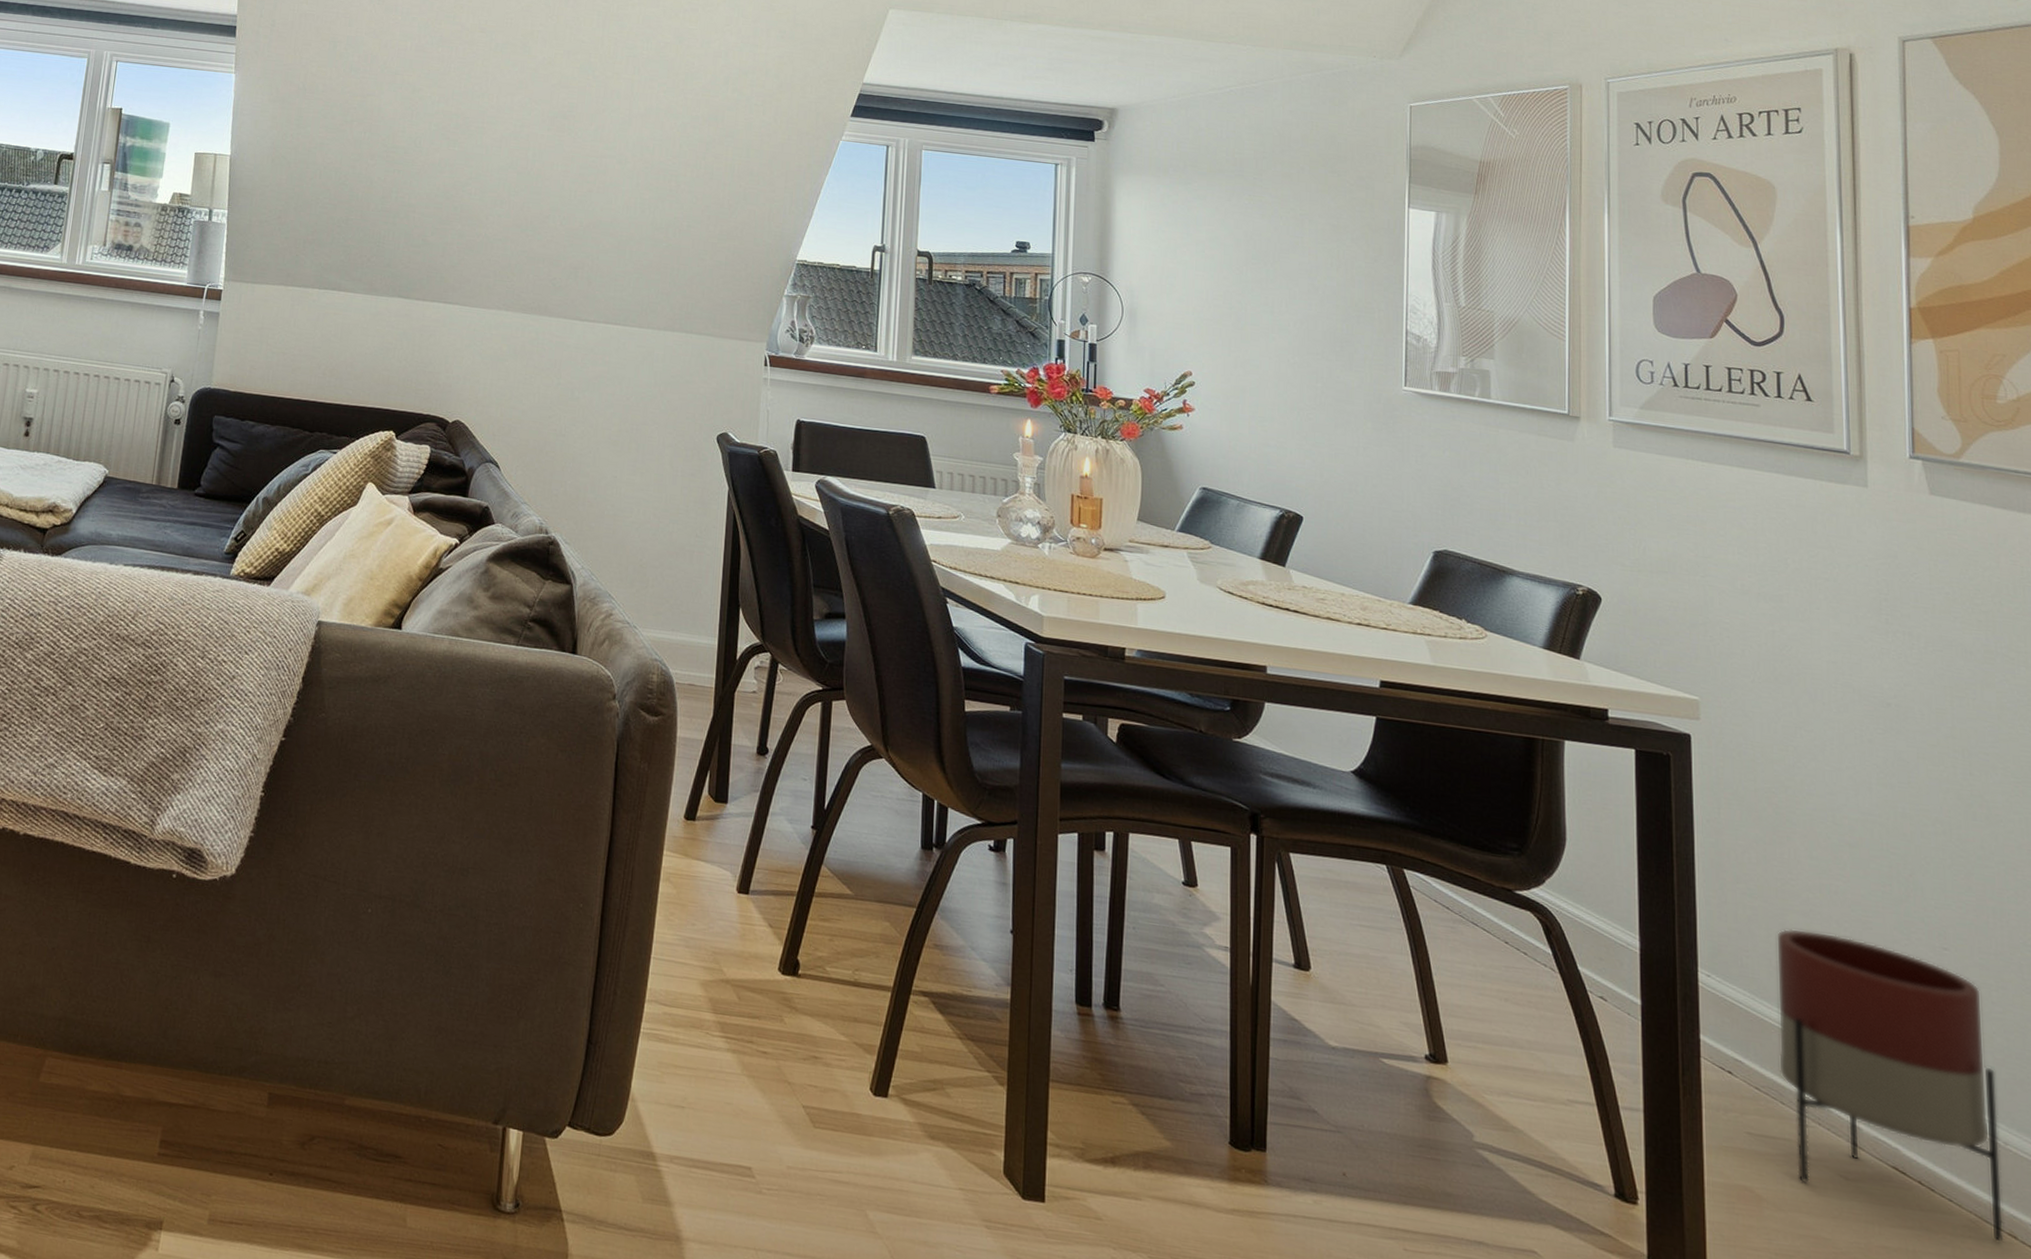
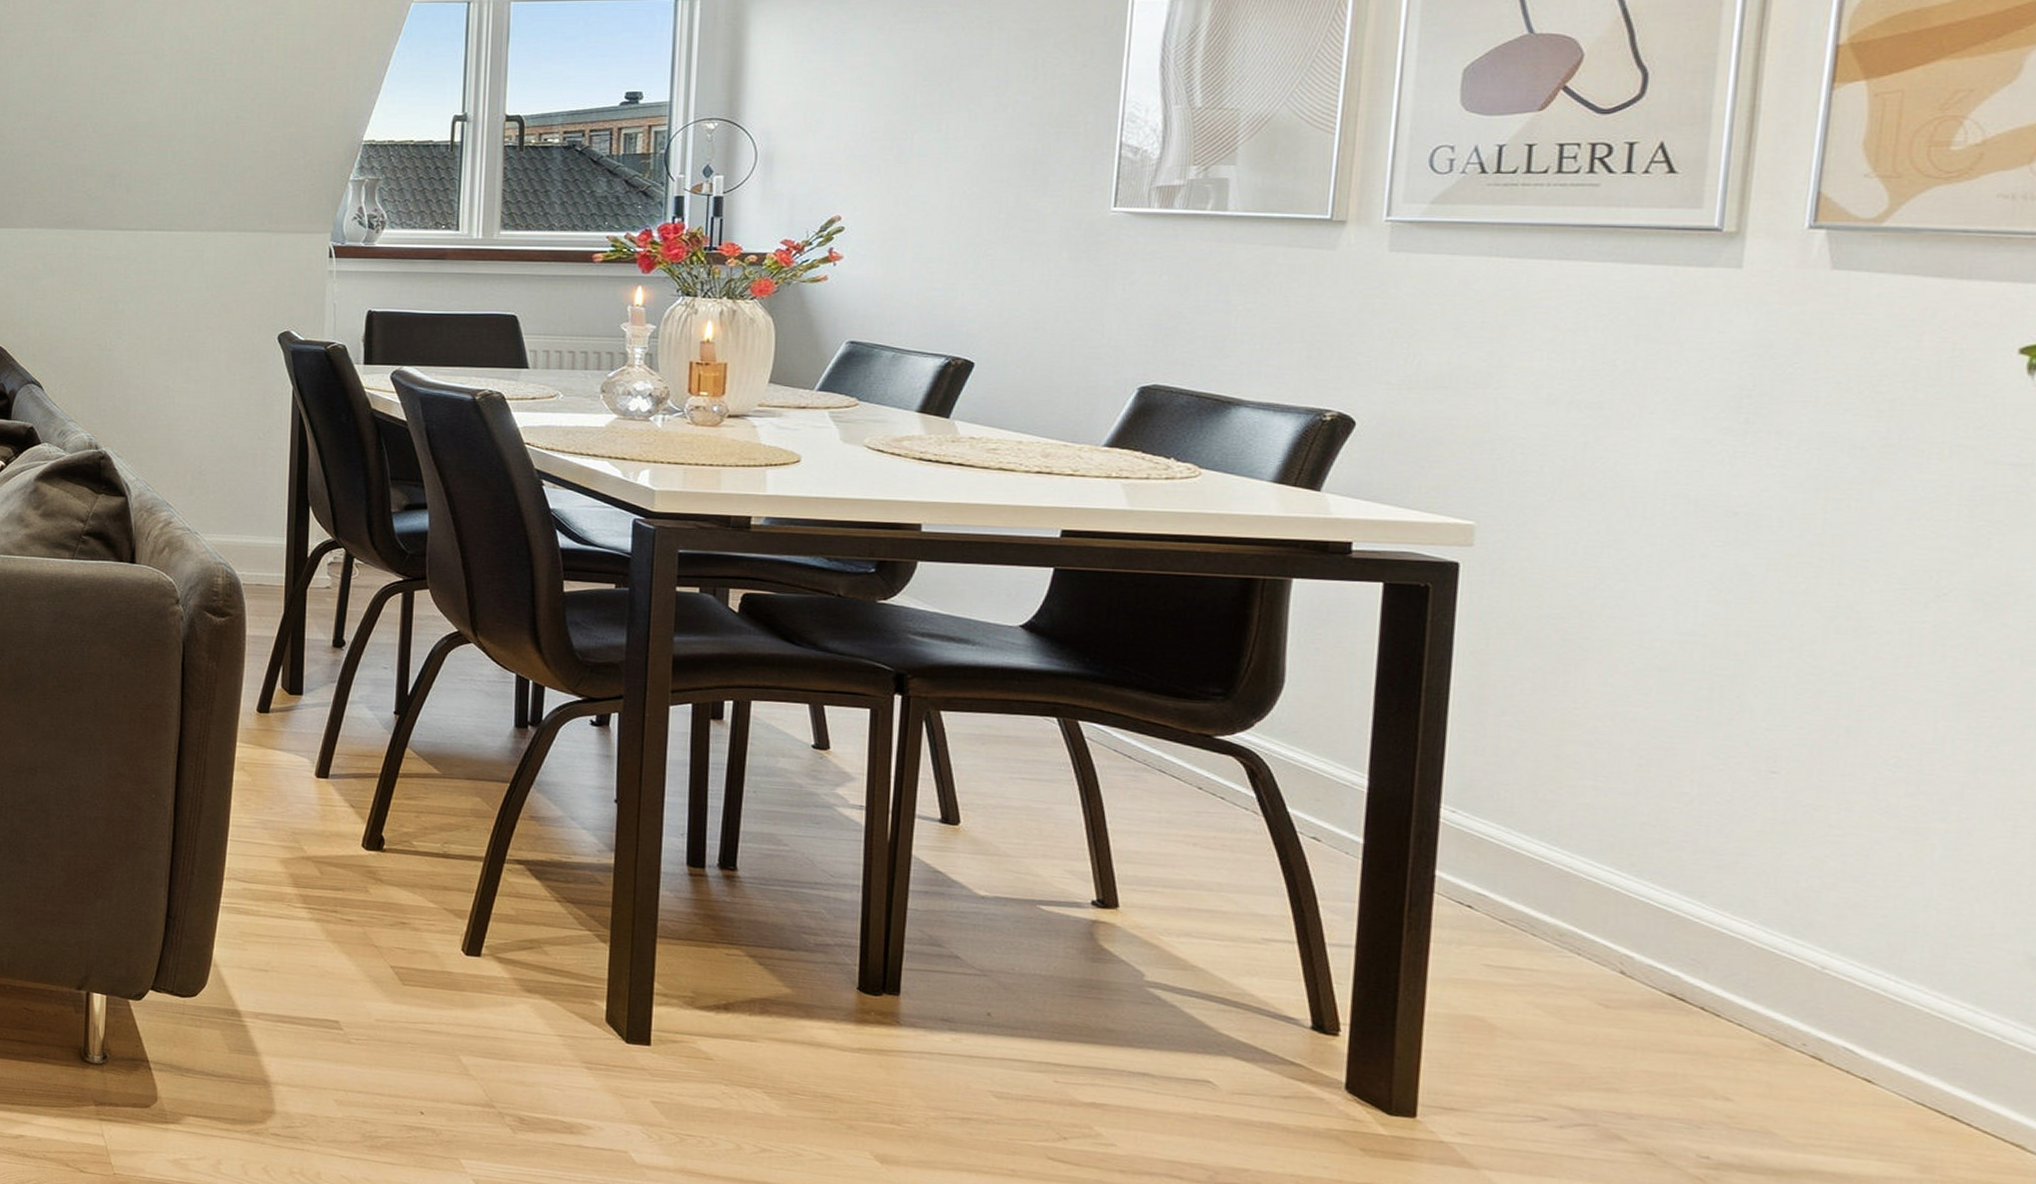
planter: present [1775,928,2005,1242] -> none [1533,759,1823,1065]

